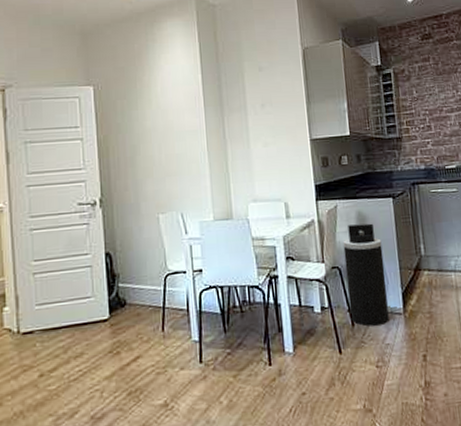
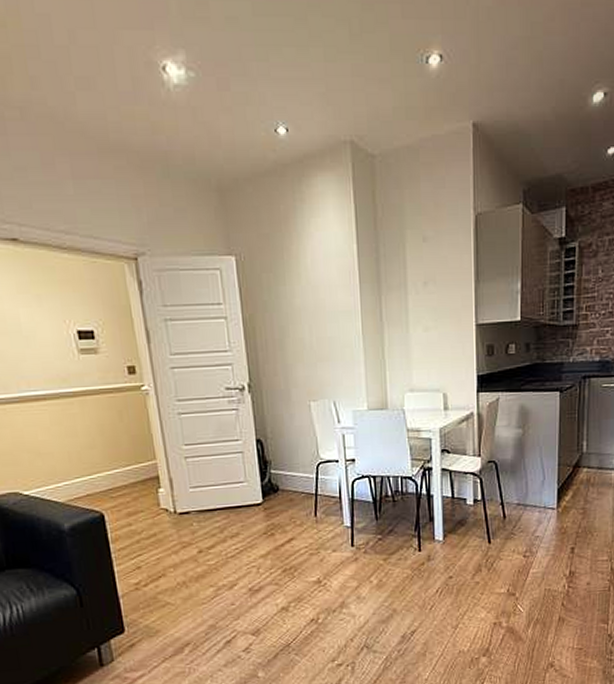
trash can: present [343,223,389,326] -> none [502,418,543,519]

